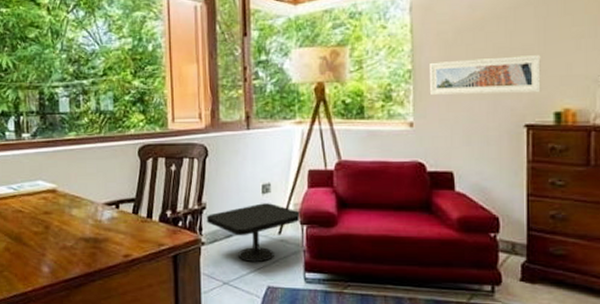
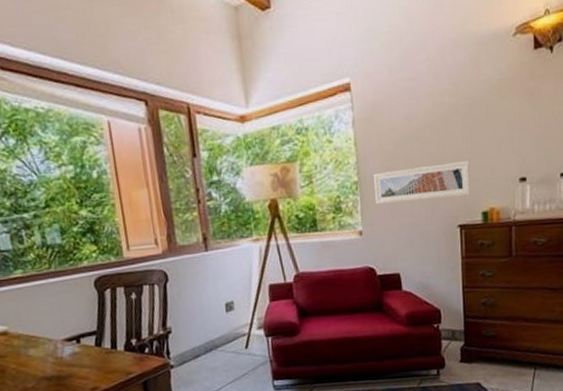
side table: present [206,203,301,263] -> none [172,320,265,379]

